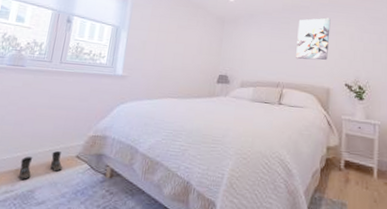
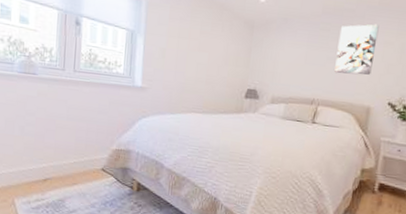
boots: present [19,150,63,181] -> none [47,163,89,190]

